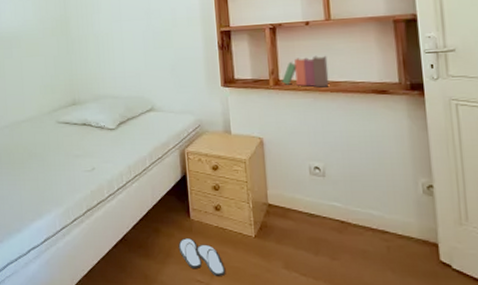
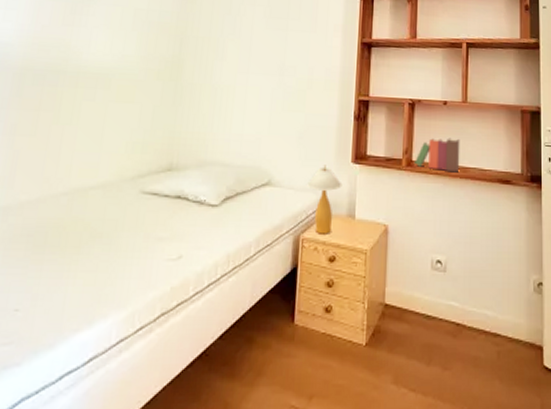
slippers: present [178,238,225,277] -> none [274,350,326,400]
table lamp: none [183,90,216,148] -> present [306,165,343,234]

